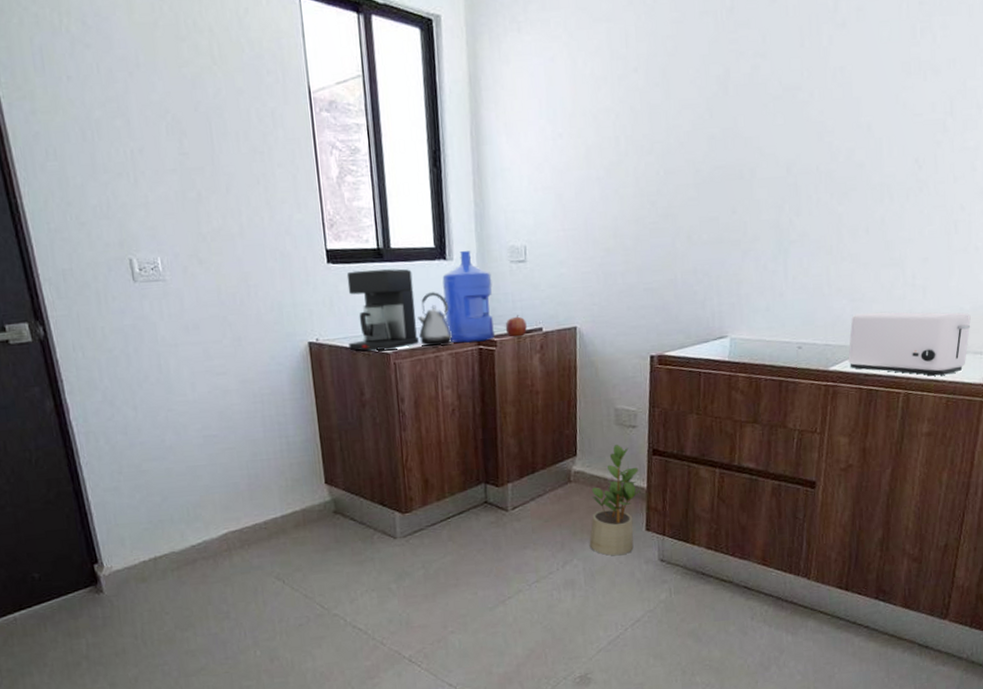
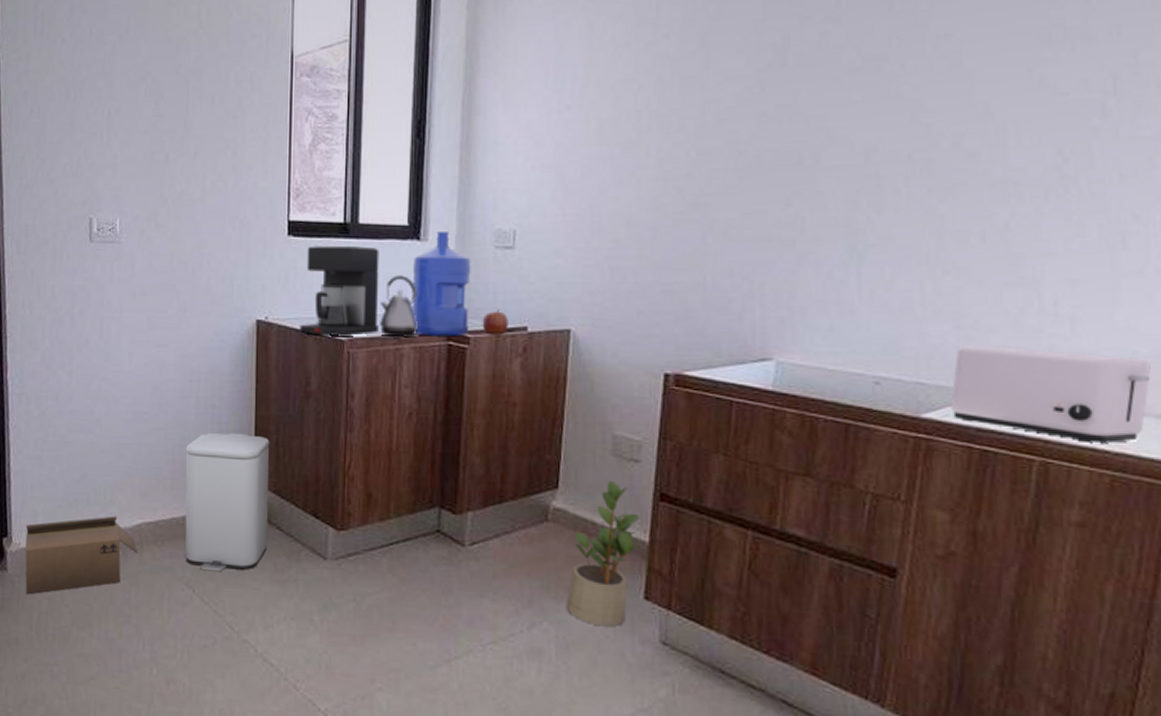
cardboard box: none [114,530,227,610] -> present [25,516,137,595]
pedal bin: none [258,443,345,564] -> present [185,432,270,572]

